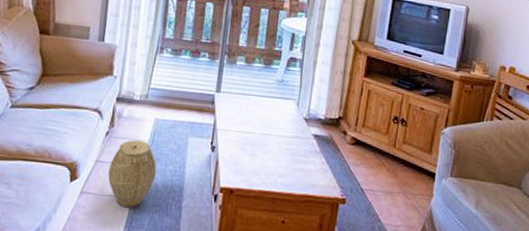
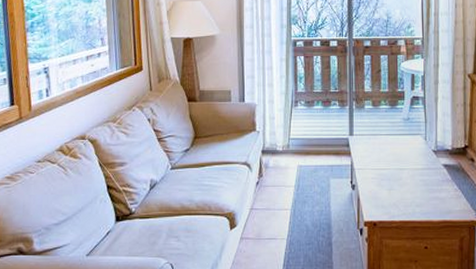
woven basket: present [108,140,157,208] -> none [263,187,305,248]

